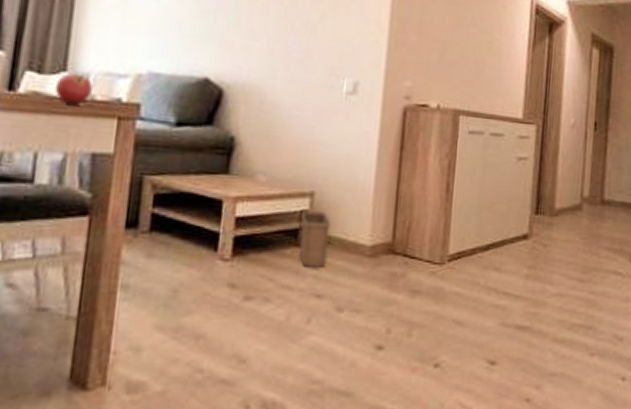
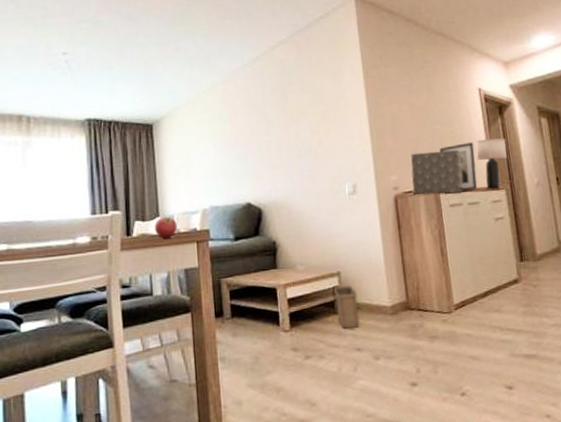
decorative box: none [427,57,497,119] -> present [411,149,464,195]
picture frame: none [470,57,512,119] -> present [439,142,477,191]
table lamp: none [512,59,549,123] -> present [477,138,508,190]

